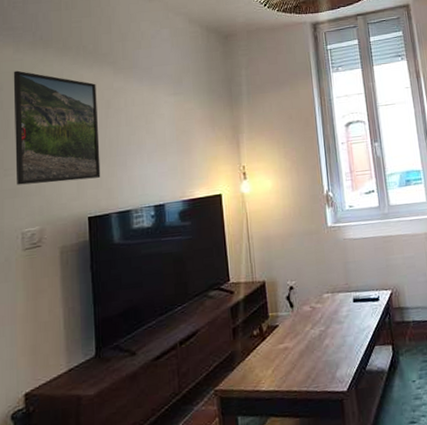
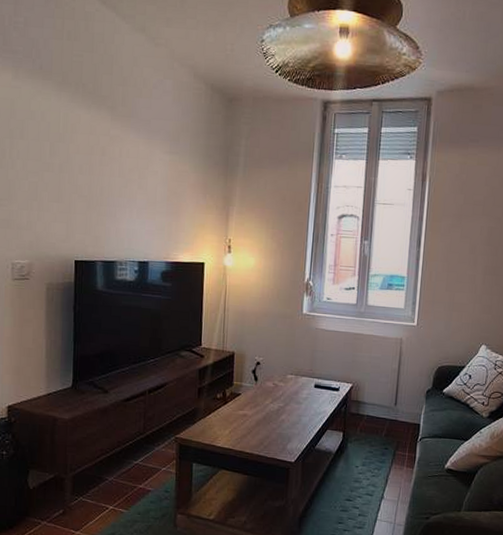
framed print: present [13,70,101,185] -> none [9,98,93,224]

